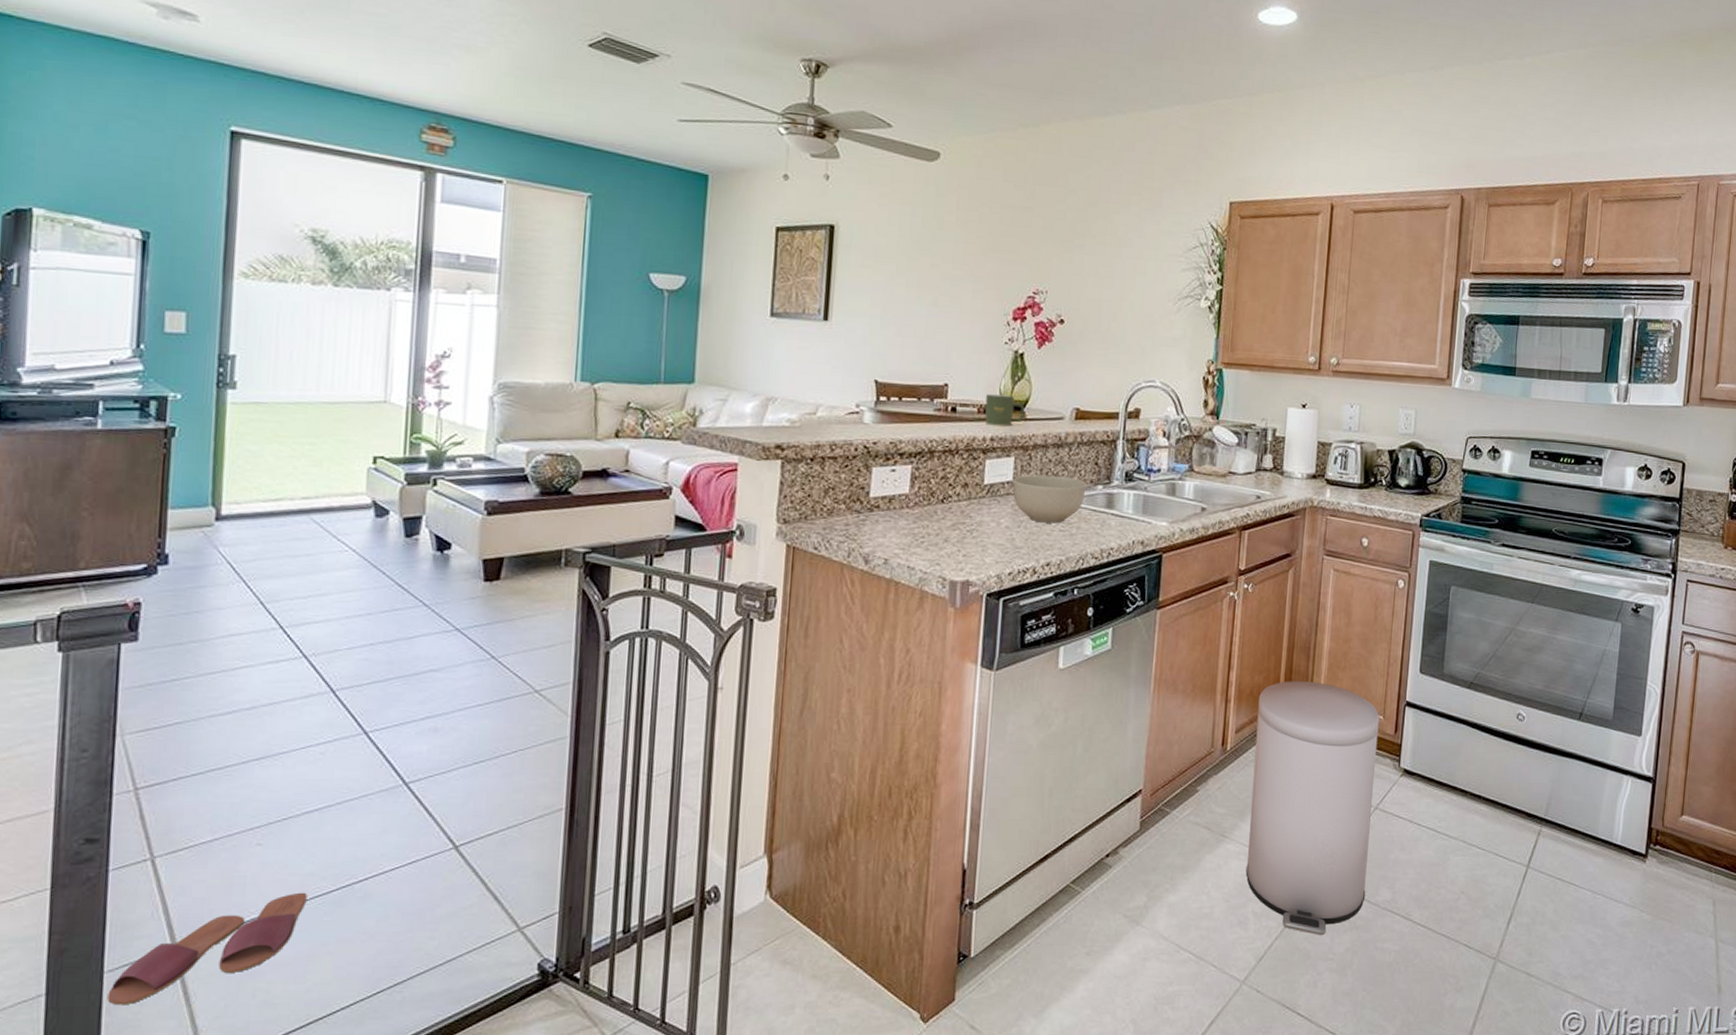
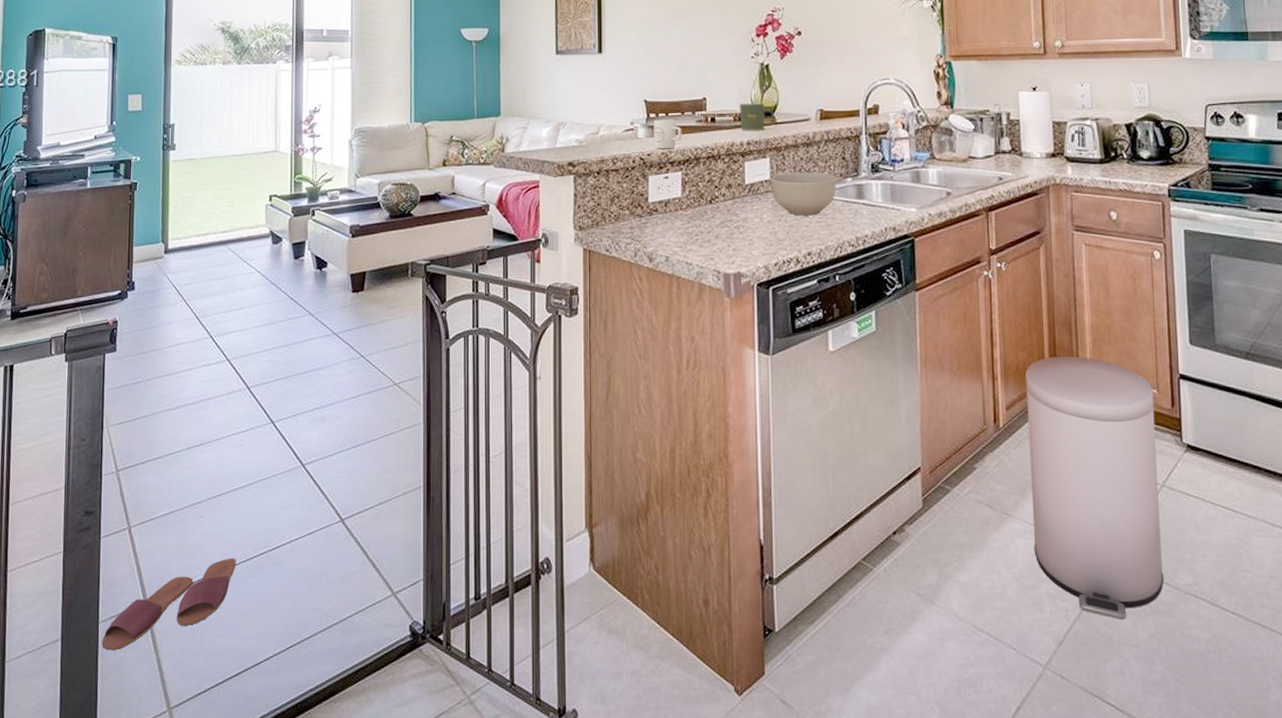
mug: none [882,404,917,439] -> present [654,119,682,149]

